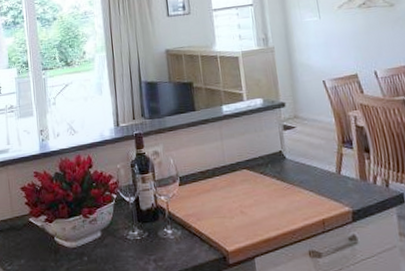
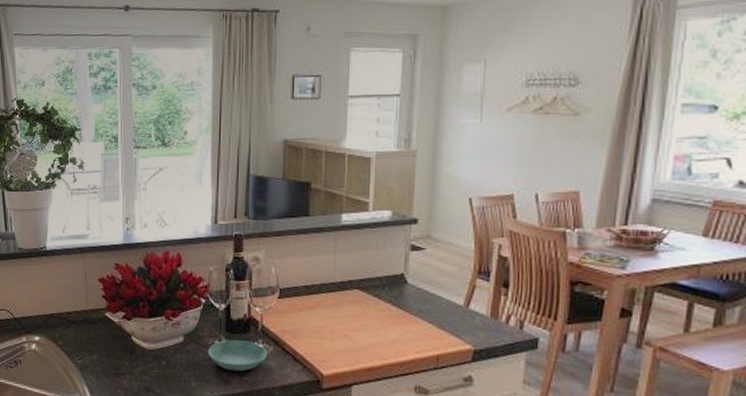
saucer: none [123,228,177,258] -> present [207,340,268,372]

